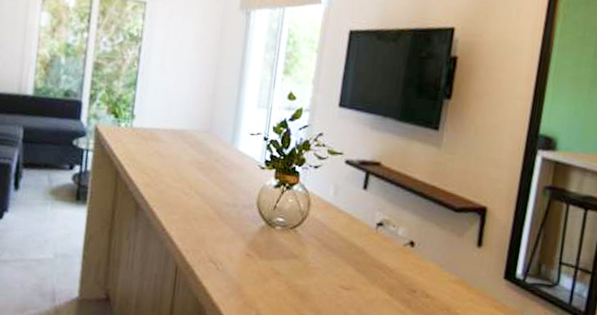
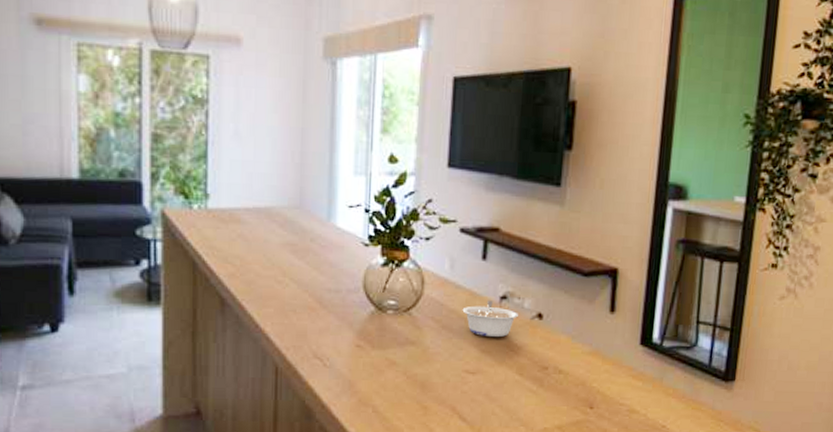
legume: none [342,226,393,259] -> present [462,300,519,337]

